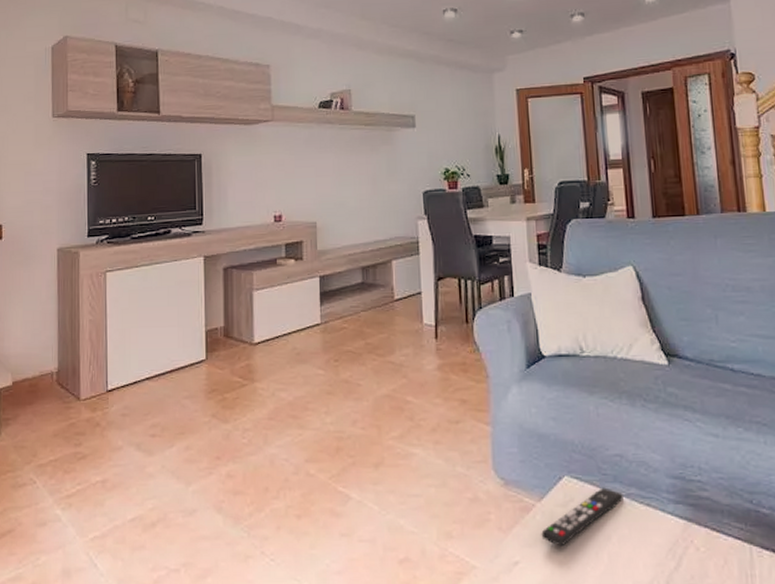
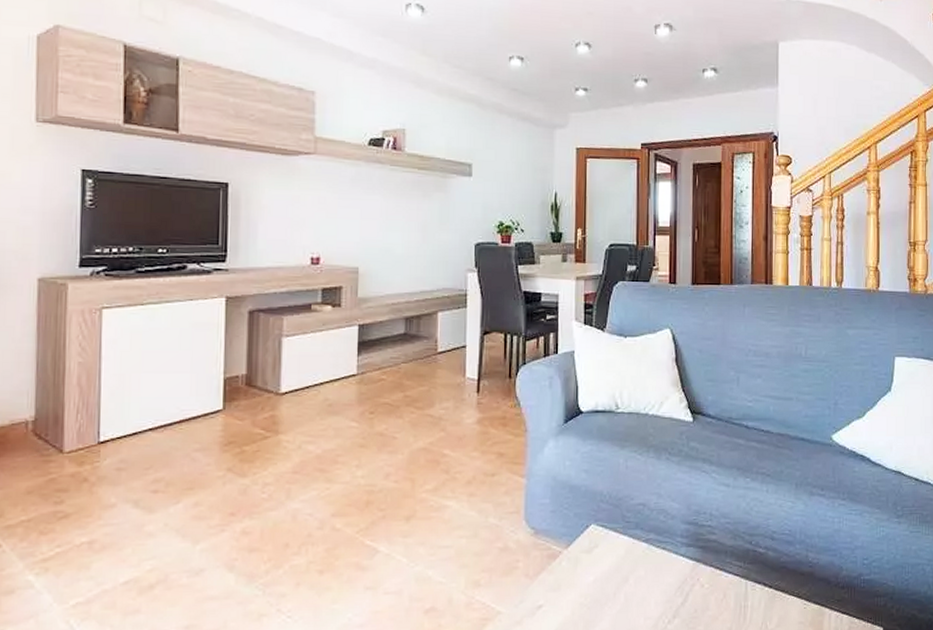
remote control: present [541,487,623,547] -> none [565,533,643,590]

